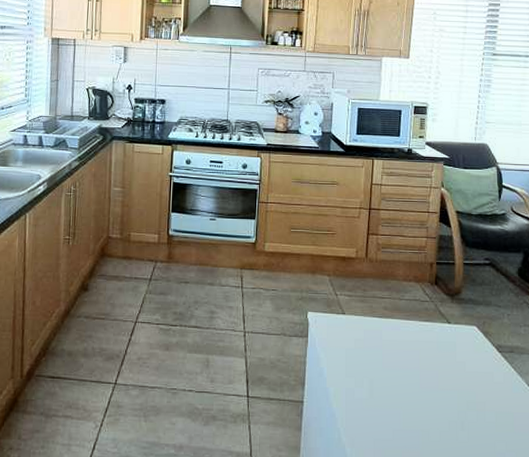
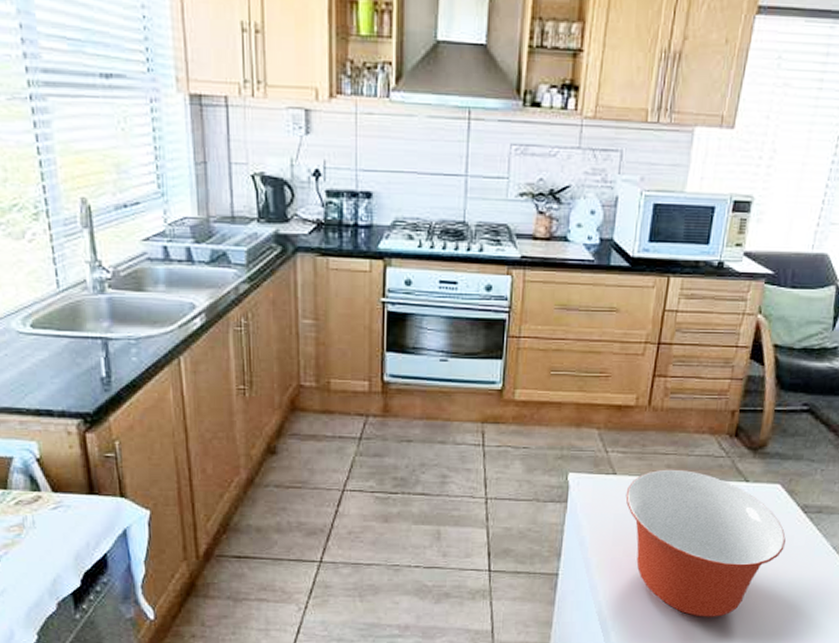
mixing bowl: none [353,310,487,448] -> present [625,469,786,617]

